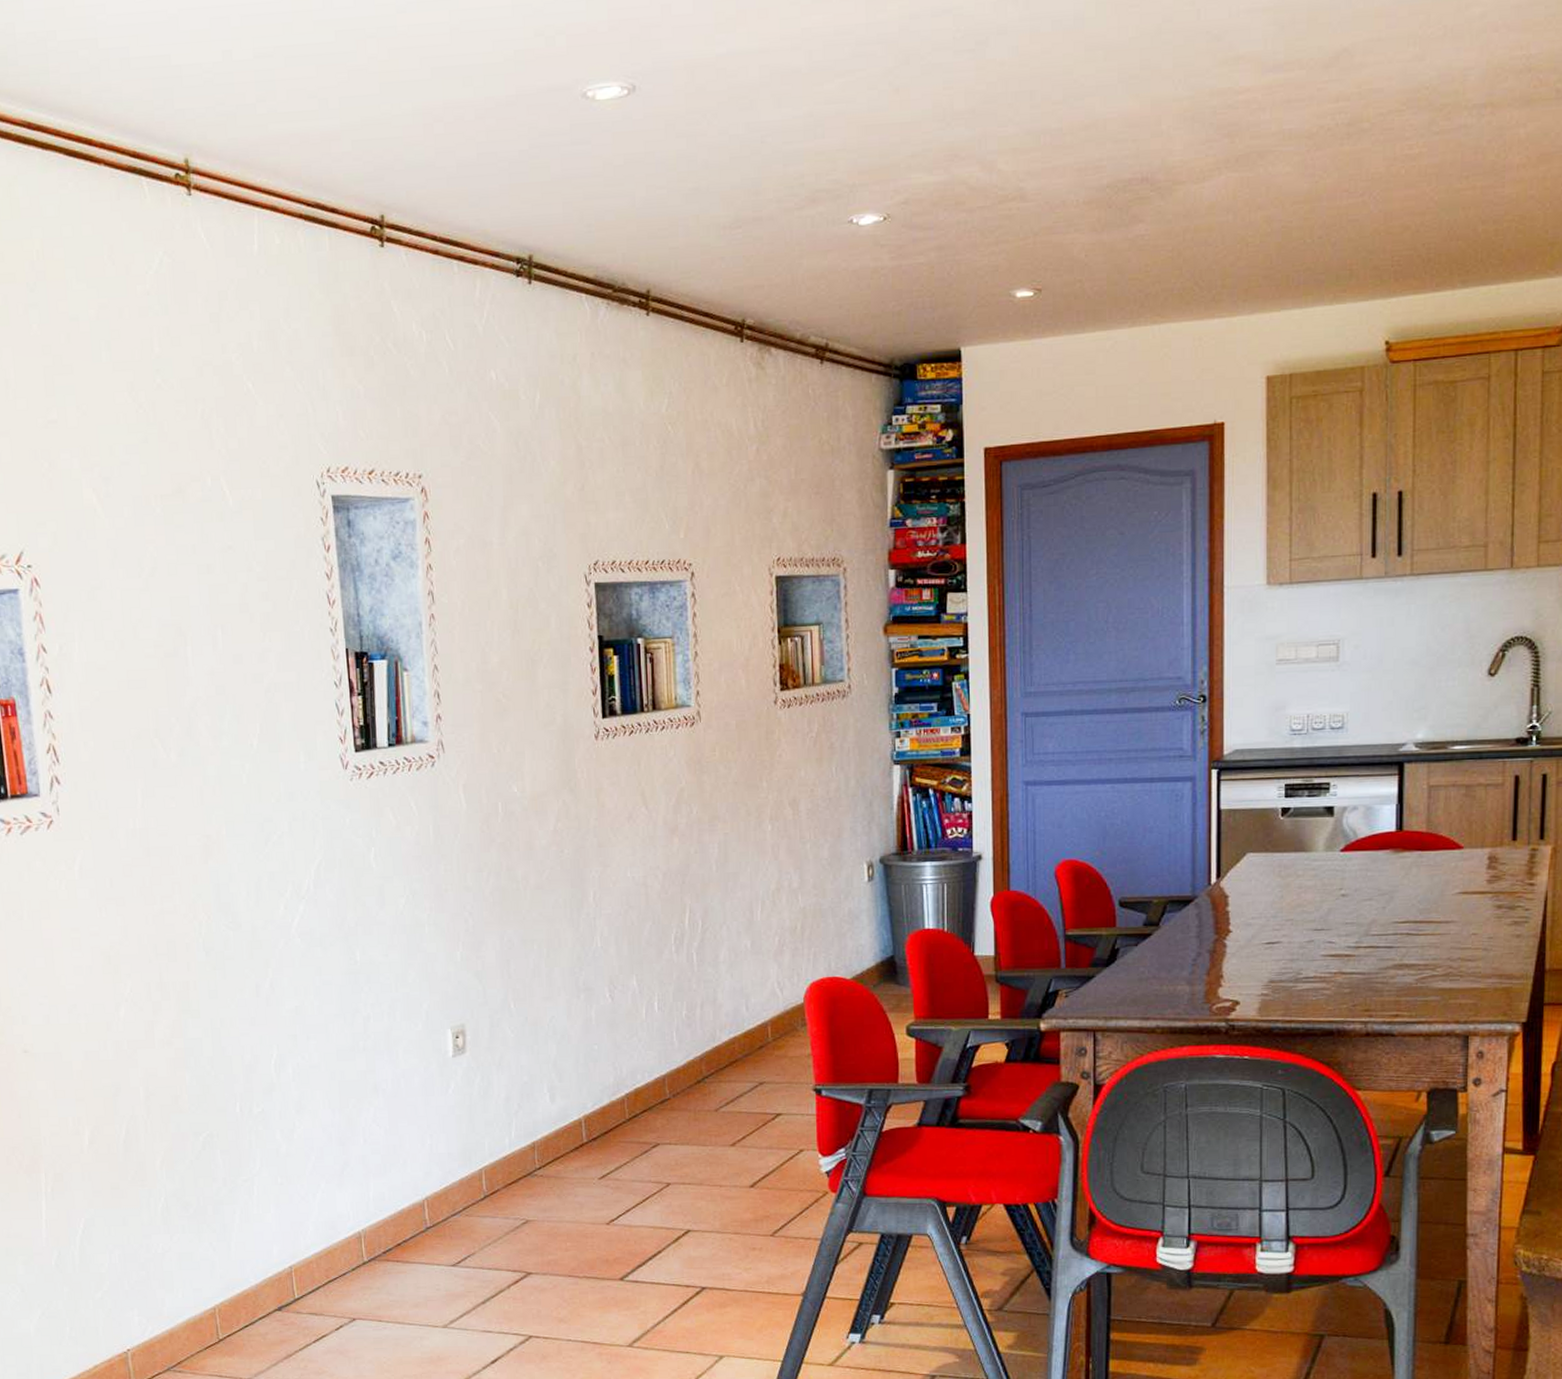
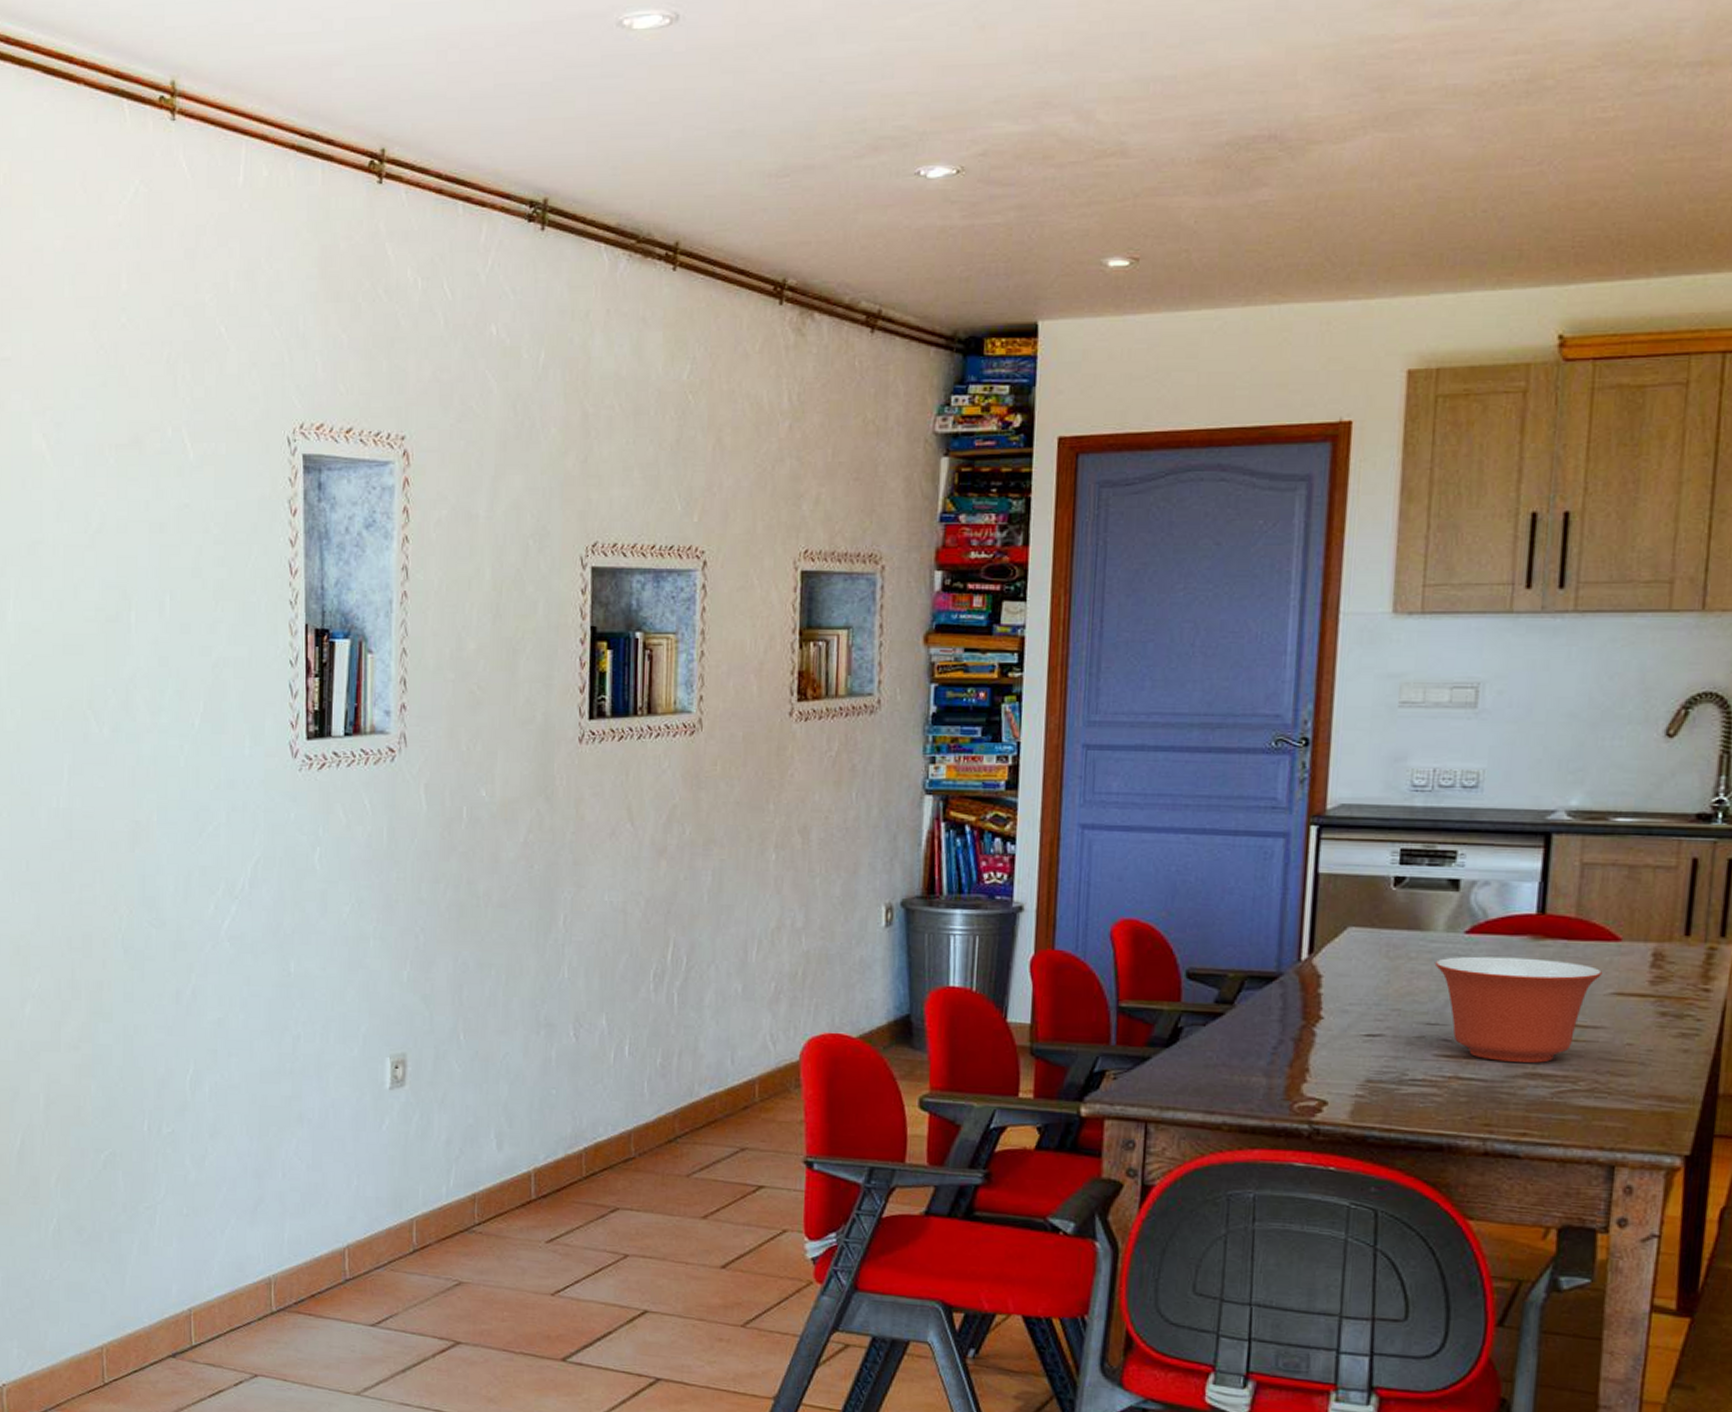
mixing bowl: none [1317,868,1450,957] -> present [1434,956,1602,1064]

